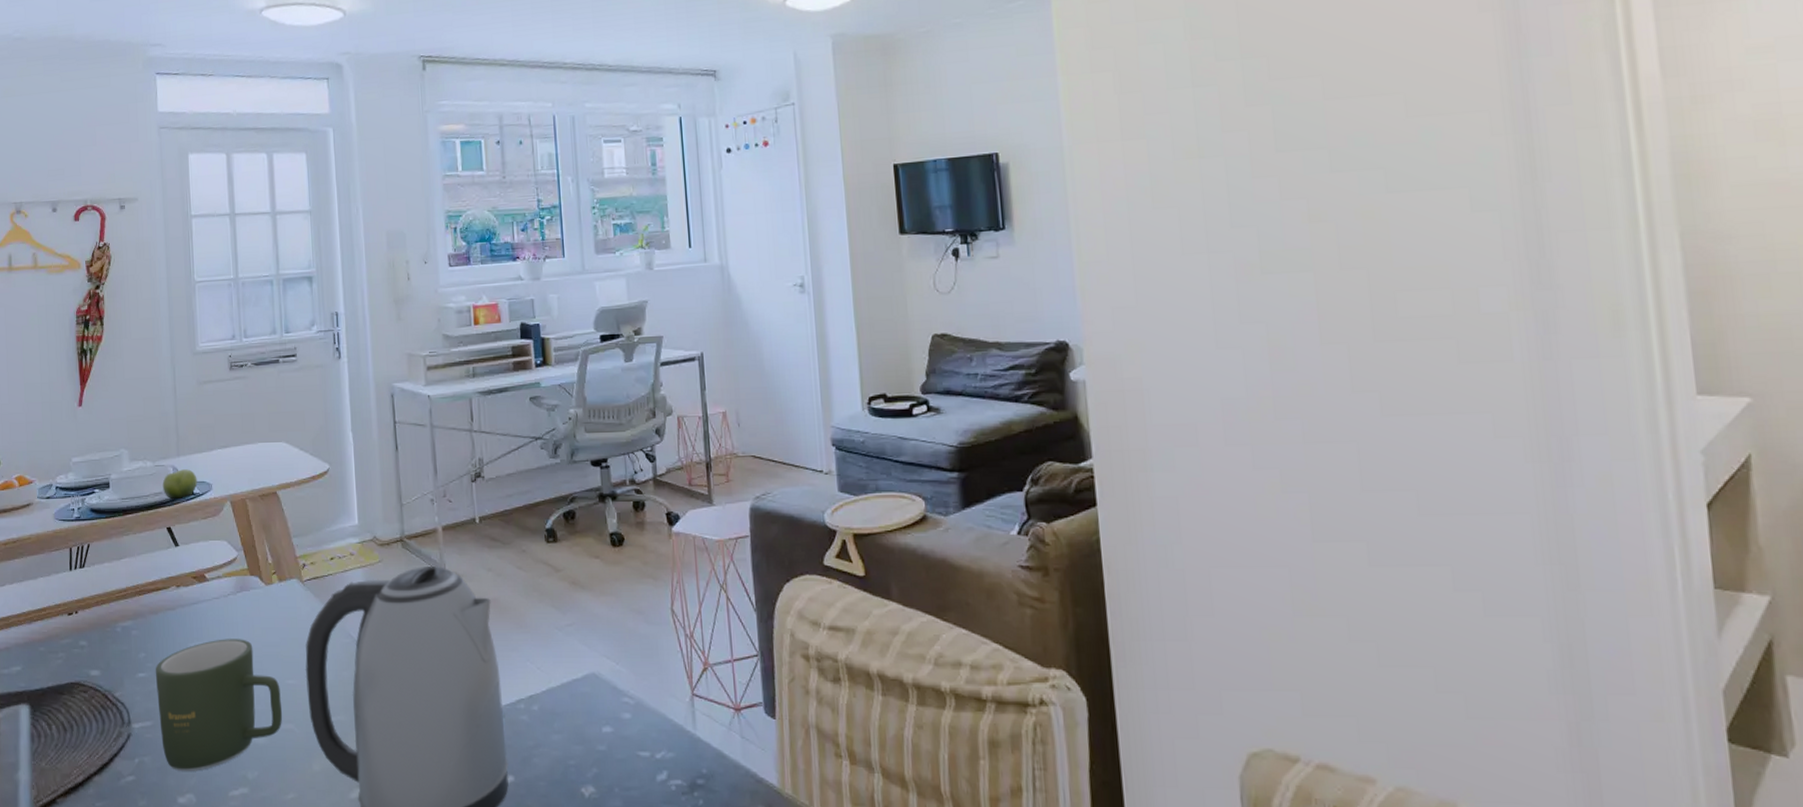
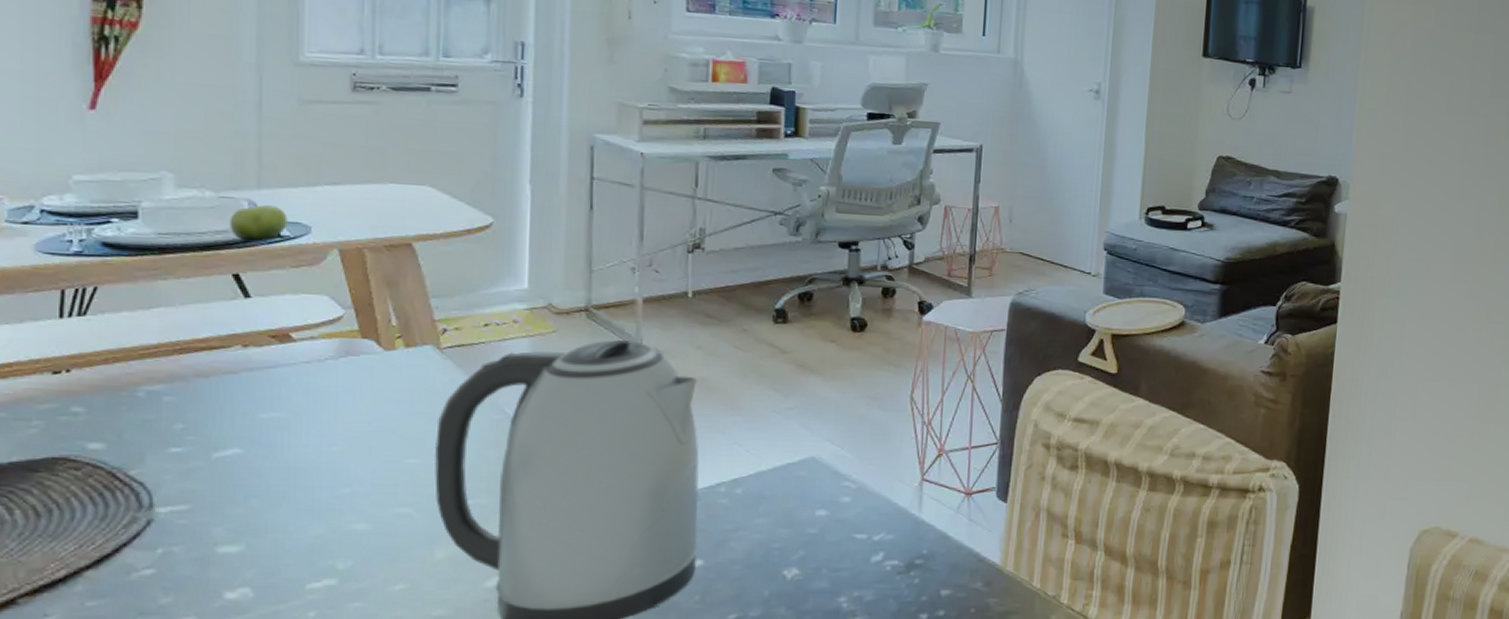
mug: present [155,639,283,772] -> none [199,410,397,563]

